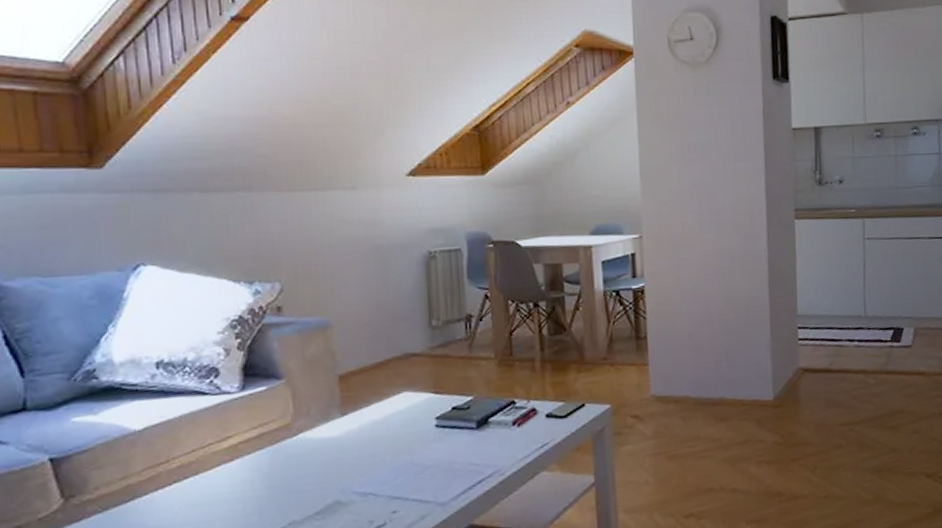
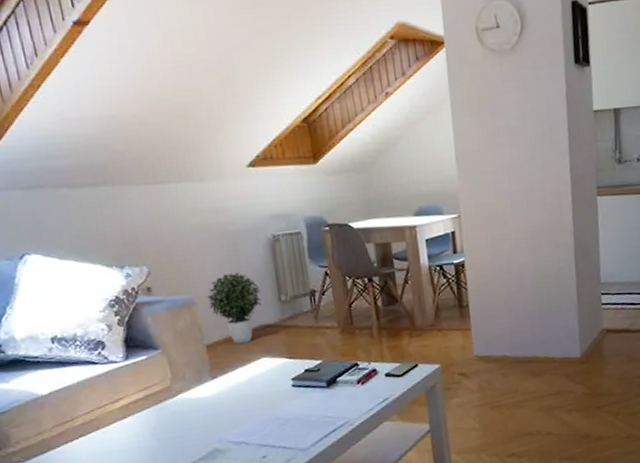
potted plant: none [346,292,409,375] -> present [207,273,262,344]

